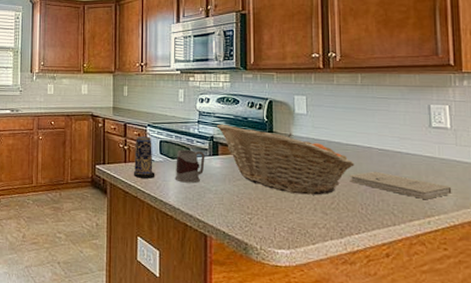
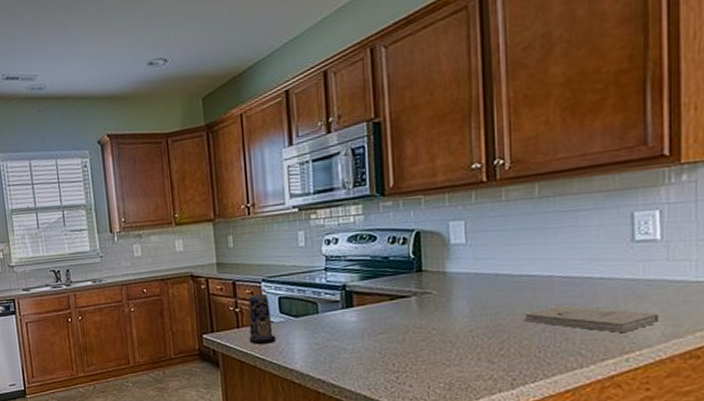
mug: present [175,149,205,183] -> none [300,304,337,344]
fruit basket: present [217,124,355,195] -> none [350,268,530,343]

